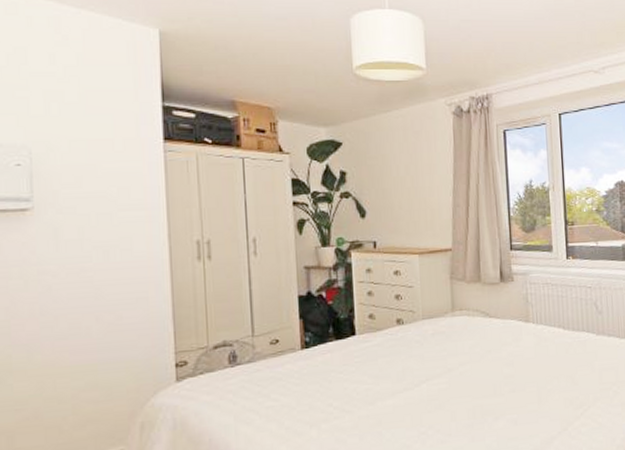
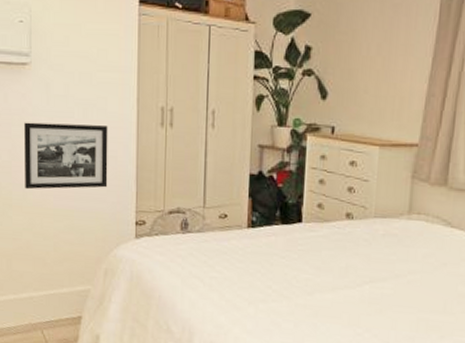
picture frame: none [26,266,139,349] -> present [24,122,108,190]

